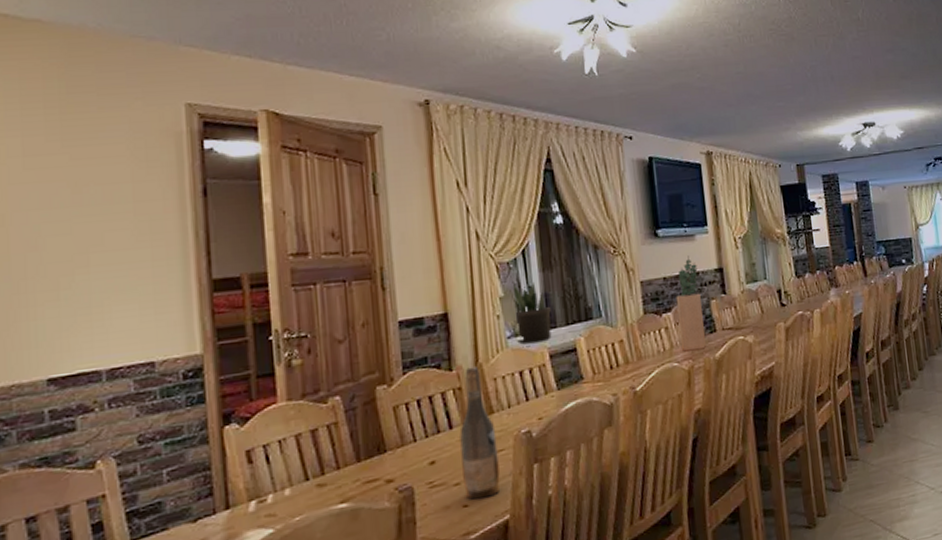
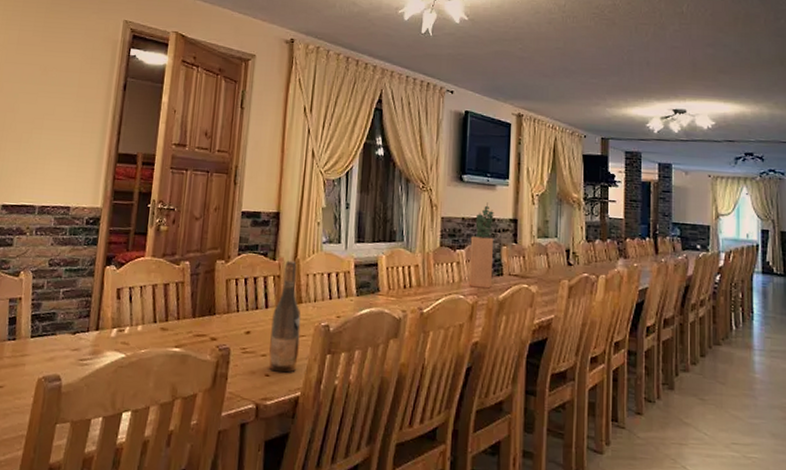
planter: present [514,281,552,345] -> none [330,198,362,253]

